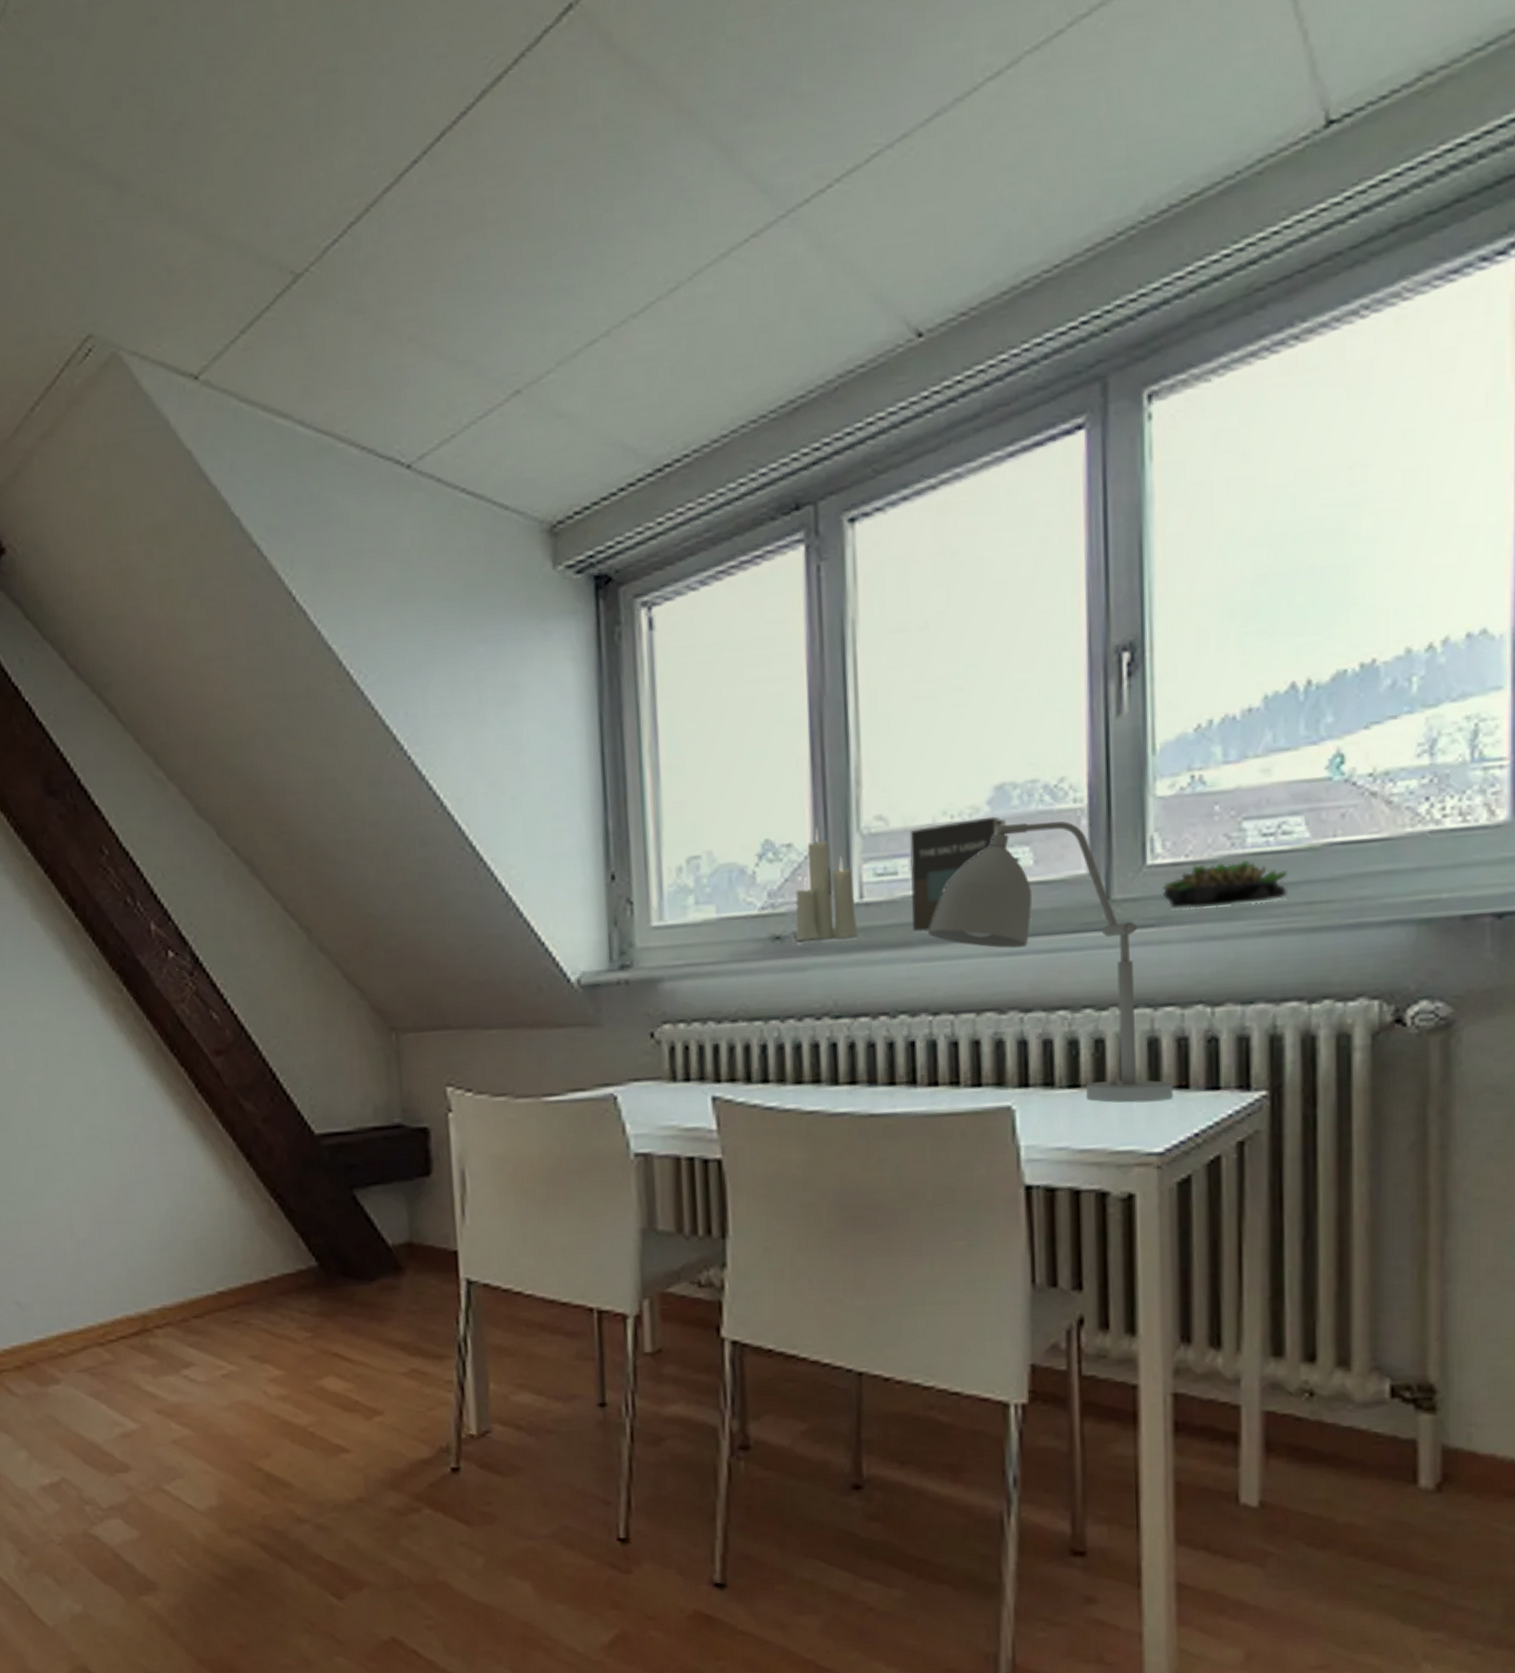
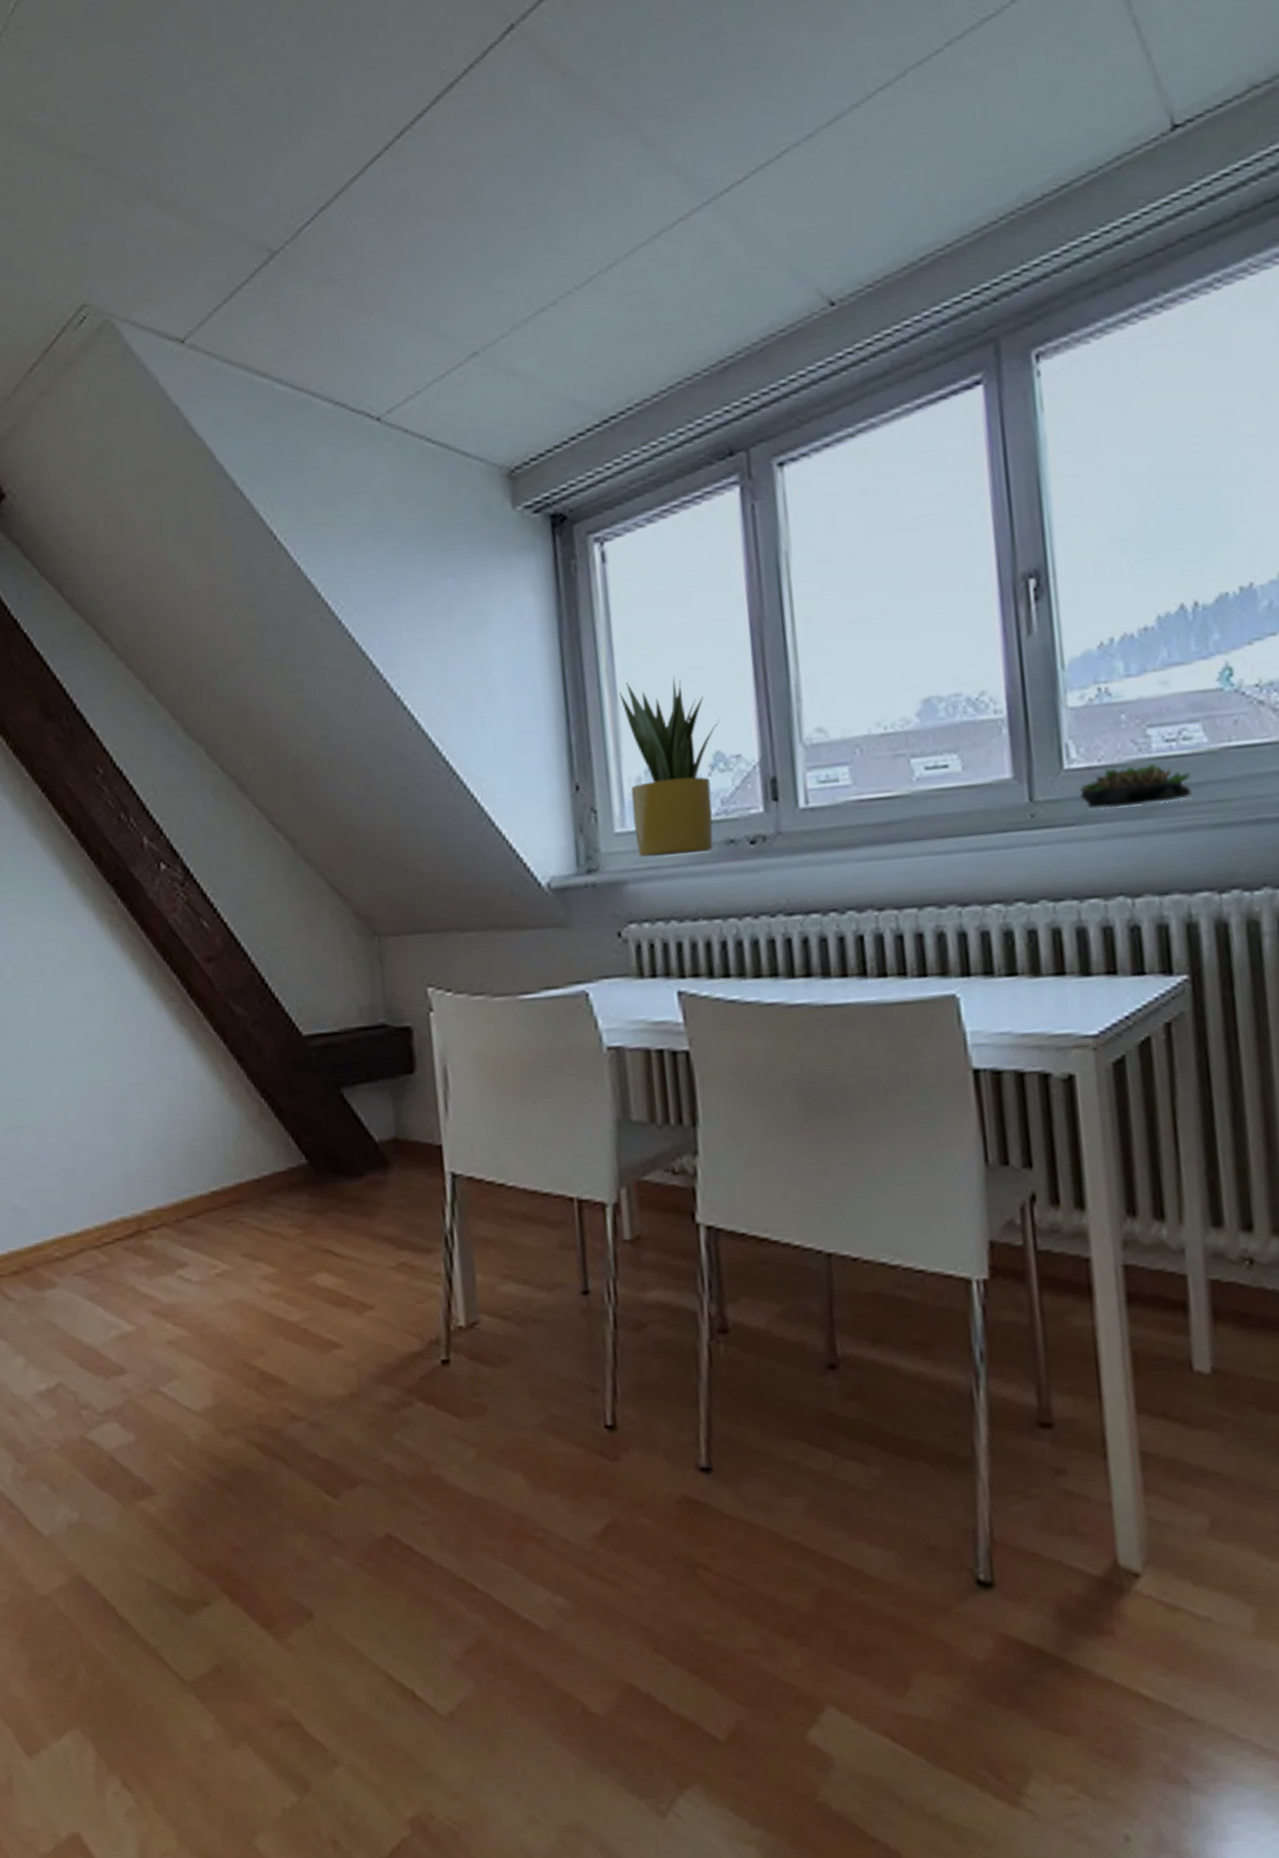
planter: none [662,757,771,954] -> present [619,676,720,858]
candle: present [794,828,858,943] -> none [745,740,806,846]
books: present [909,816,1006,932] -> none [848,727,934,834]
desk lamp: present [928,821,1174,1103] -> none [870,730,1104,990]

